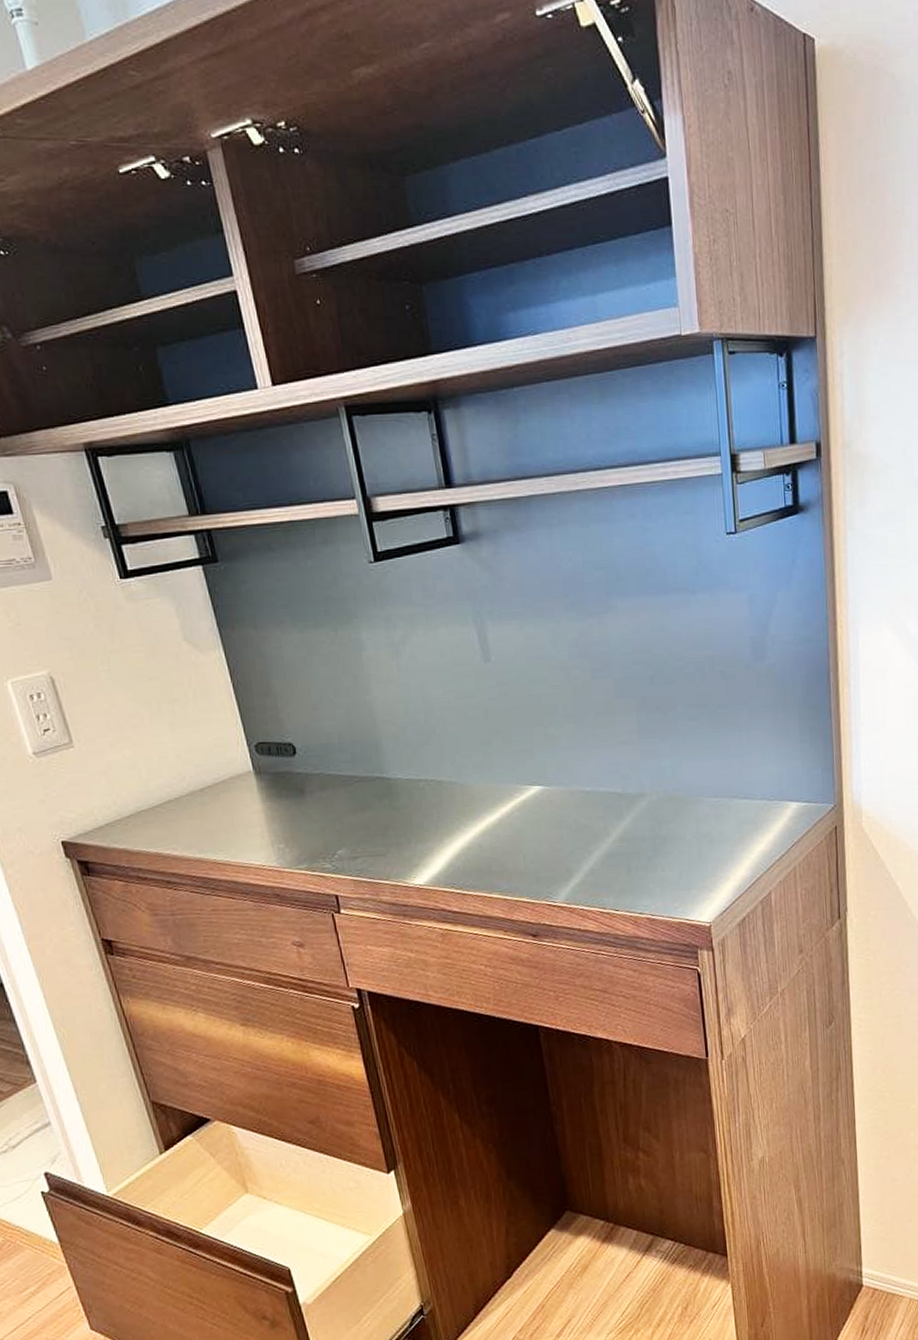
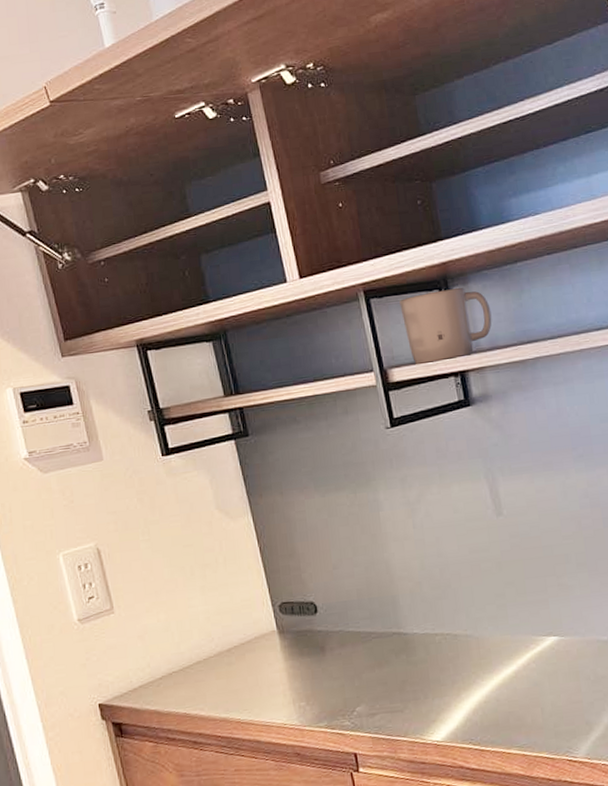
mug: none [384,411,485,495] -> present [399,288,492,365]

